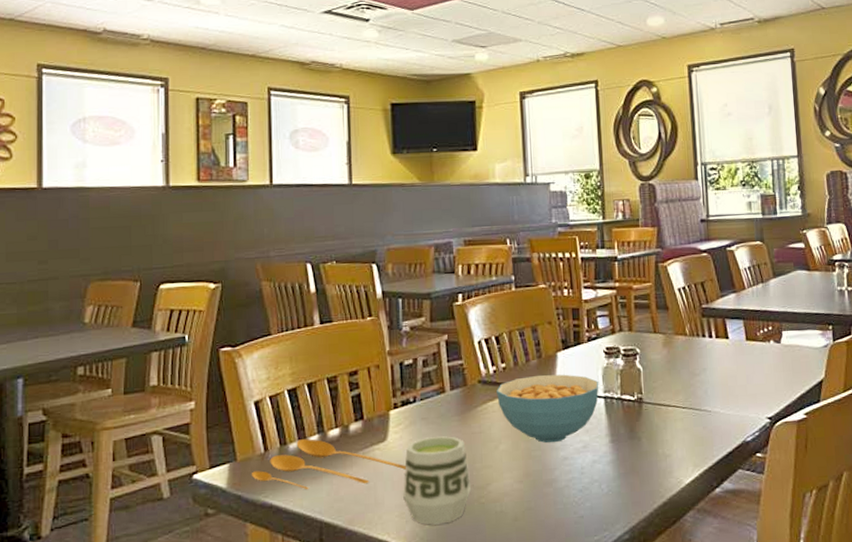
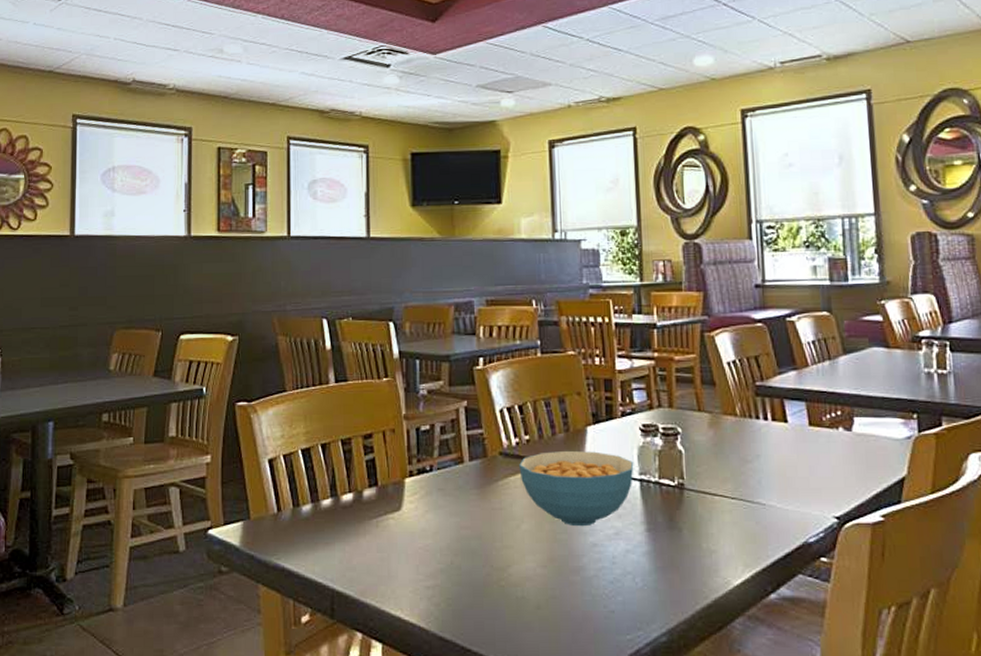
spoon: present [252,439,406,490] -> none [265,502,421,556]
cup: present [403,435,472,525] -> none [418,509,491,605]

